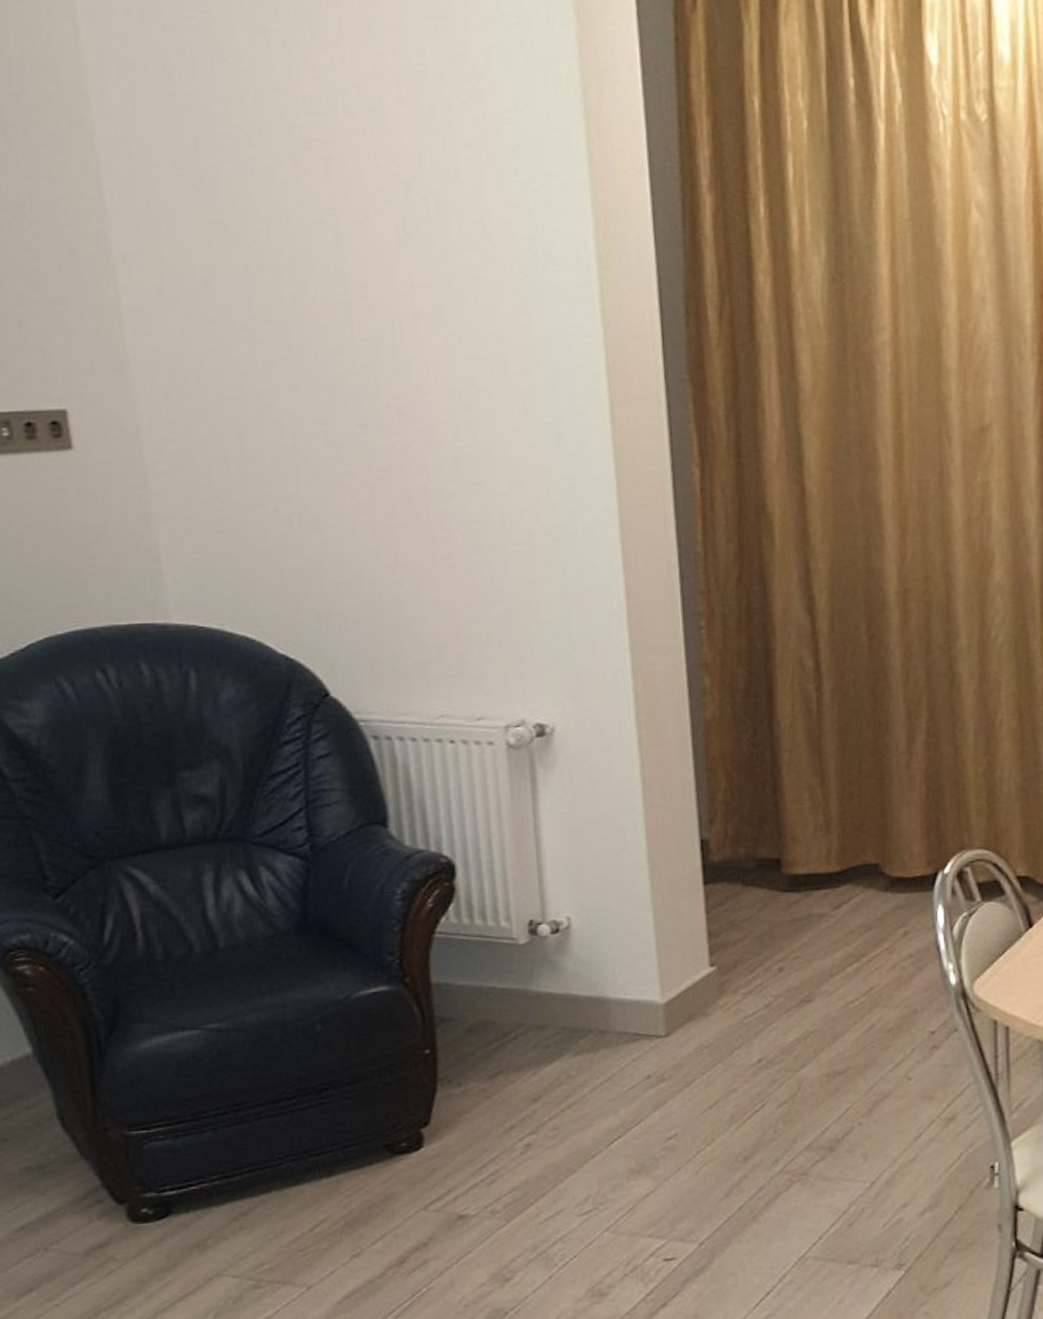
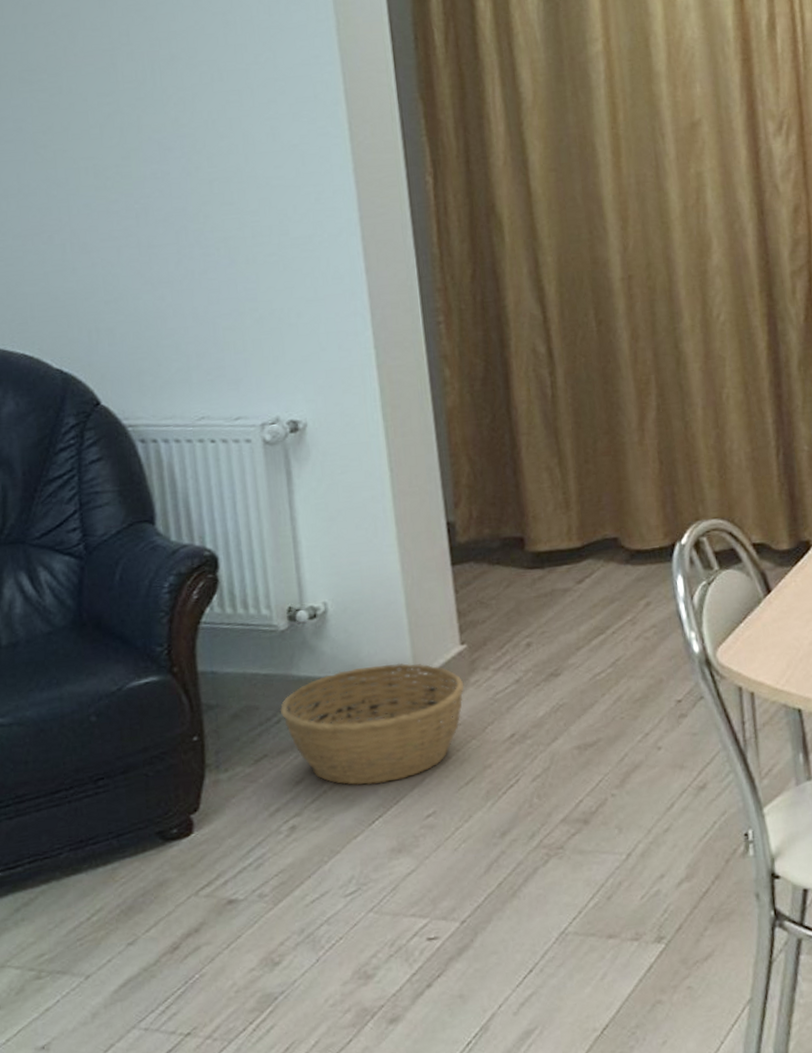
basket: none [517,982,712,1105] -> present [279,663,464,786]

